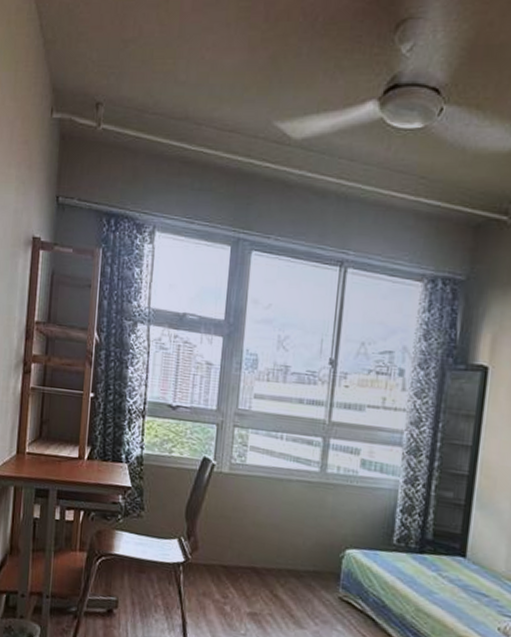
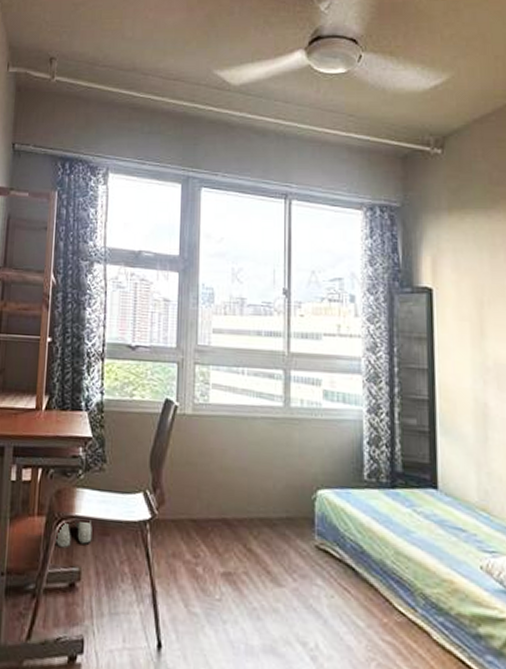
boots: none [95,557,130,581] -> present [55,520,92,549]

